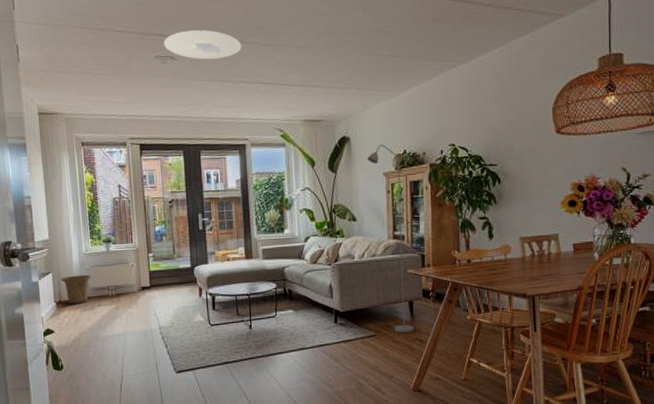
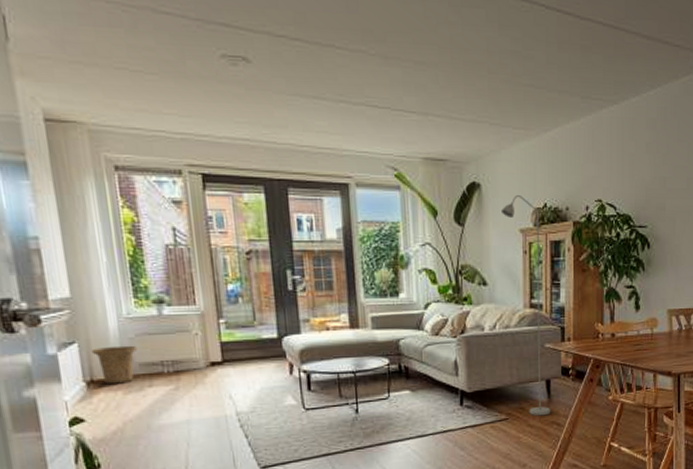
ceiling light: present [164,30,242,60] -> none [233,24,343,68]

